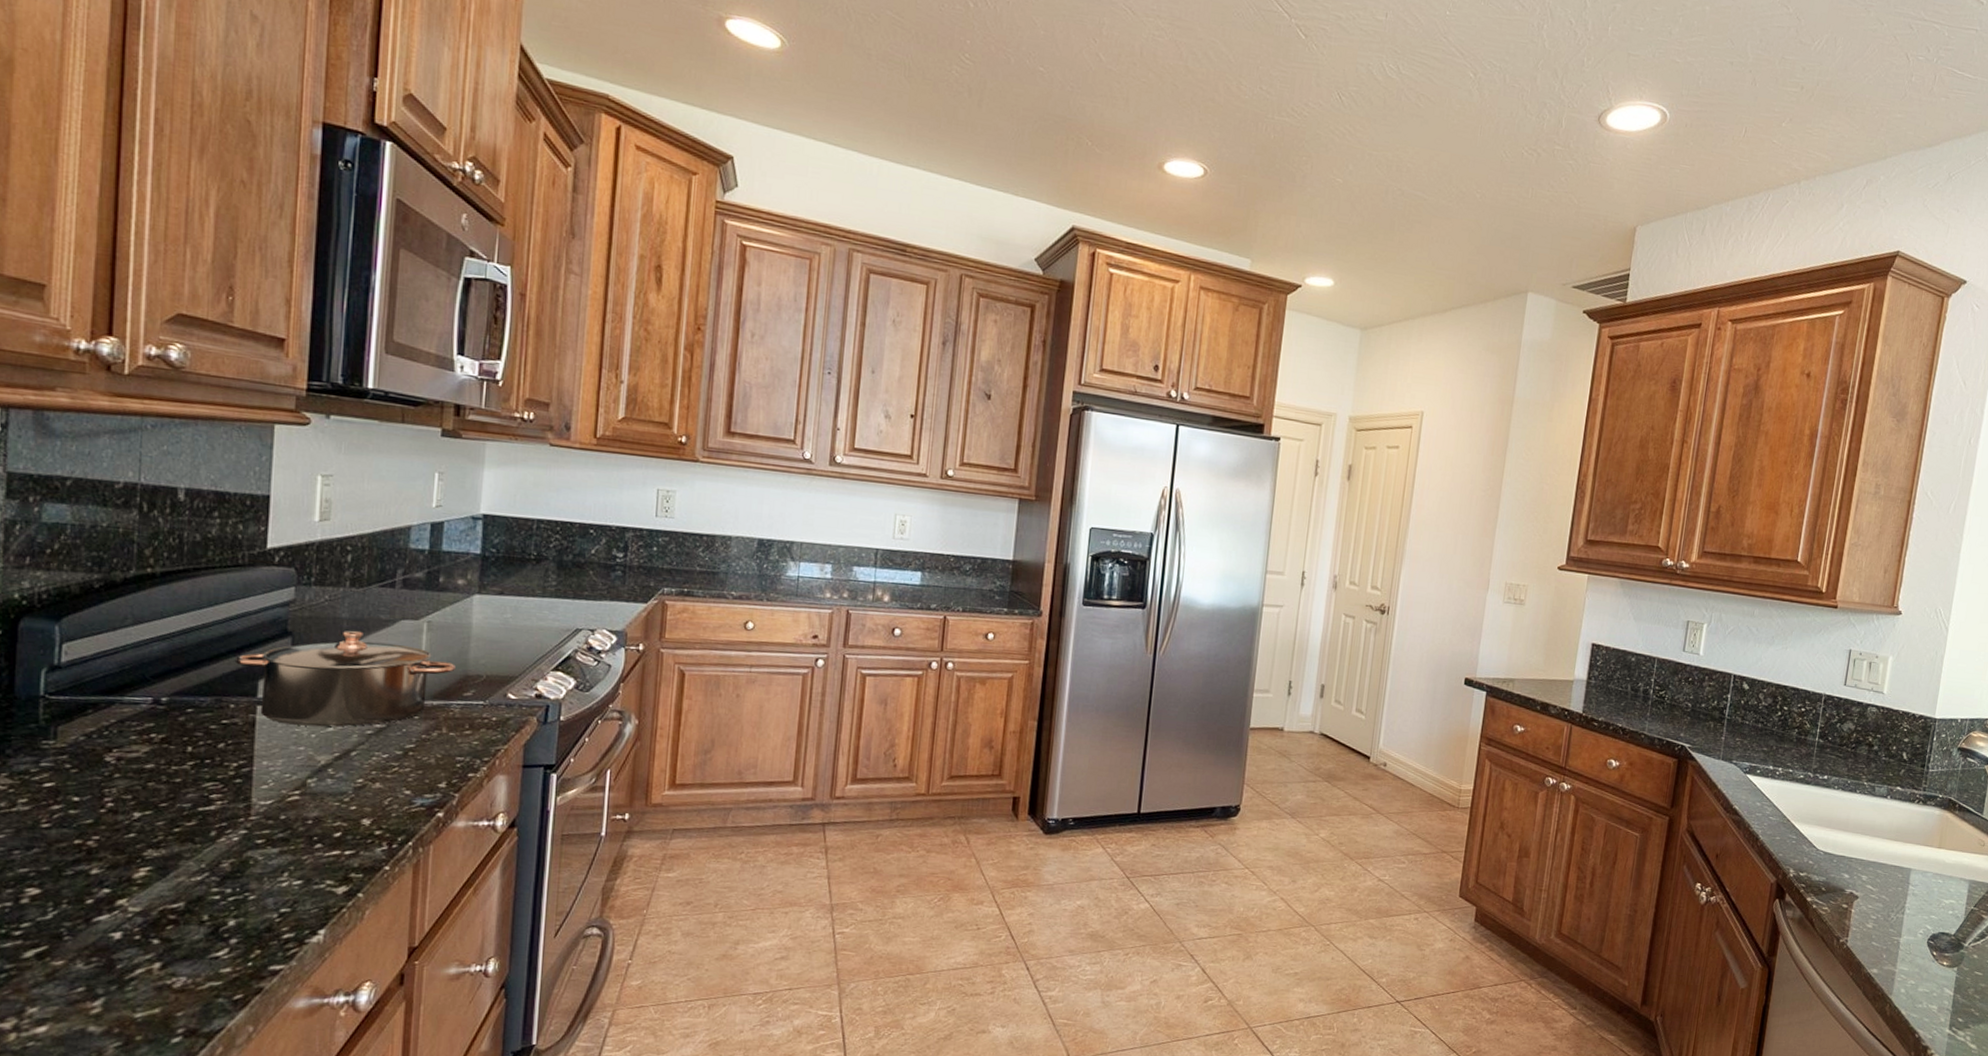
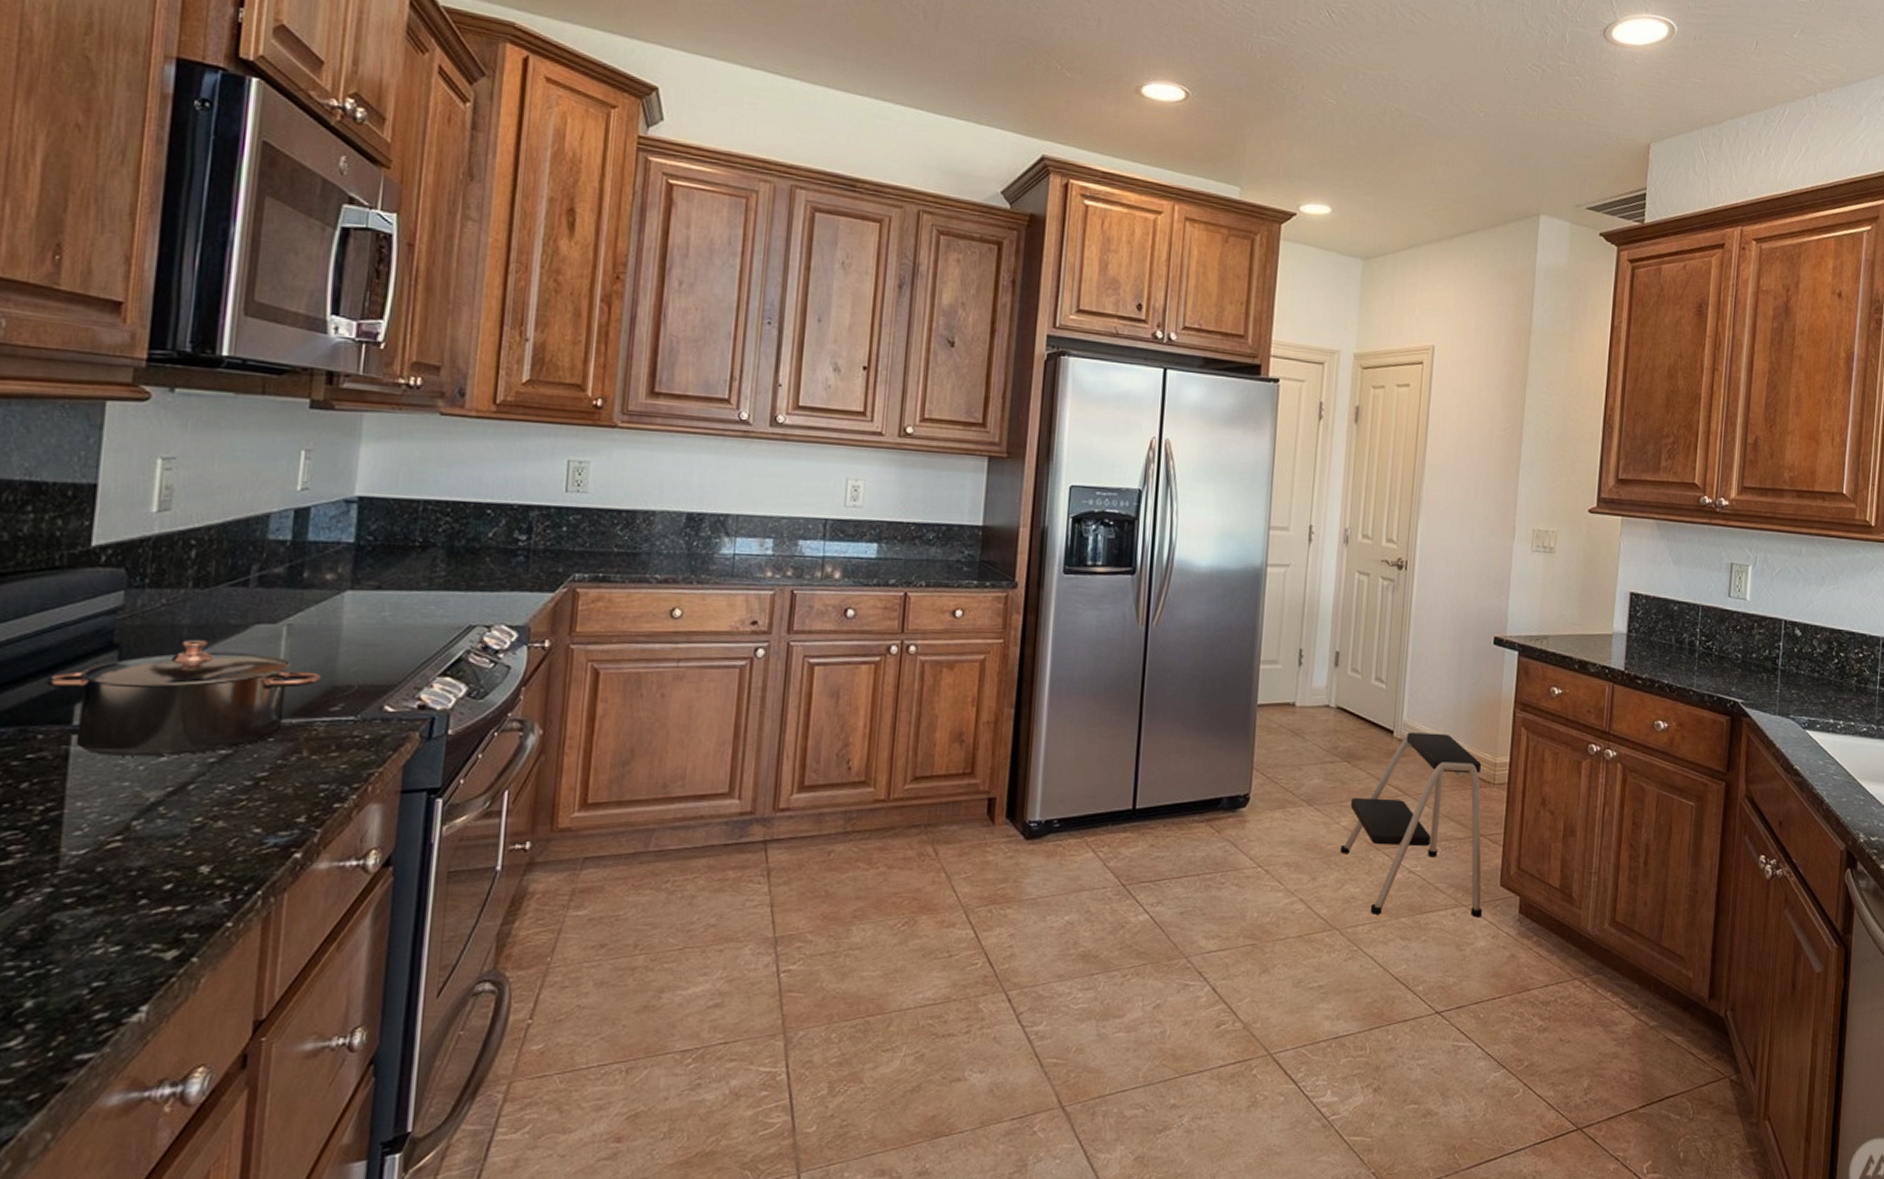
step stool: none [1318,759,1448,923] -> present [1340,732,1482,917]

